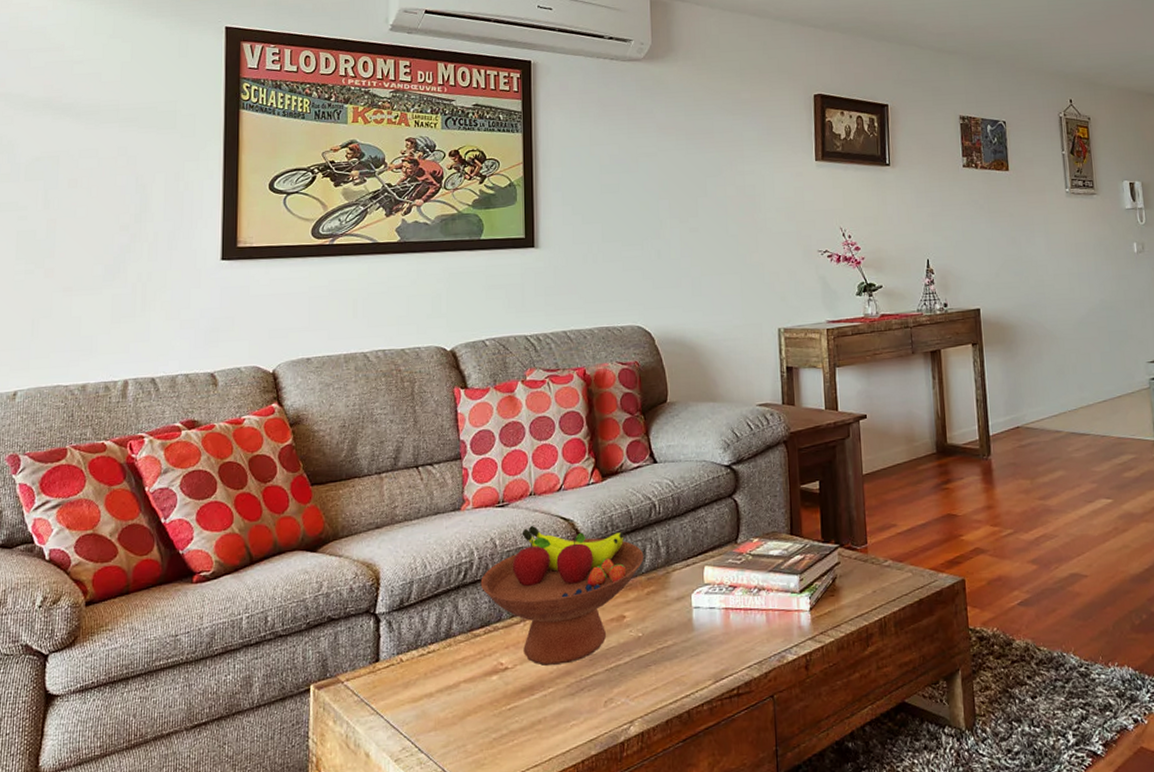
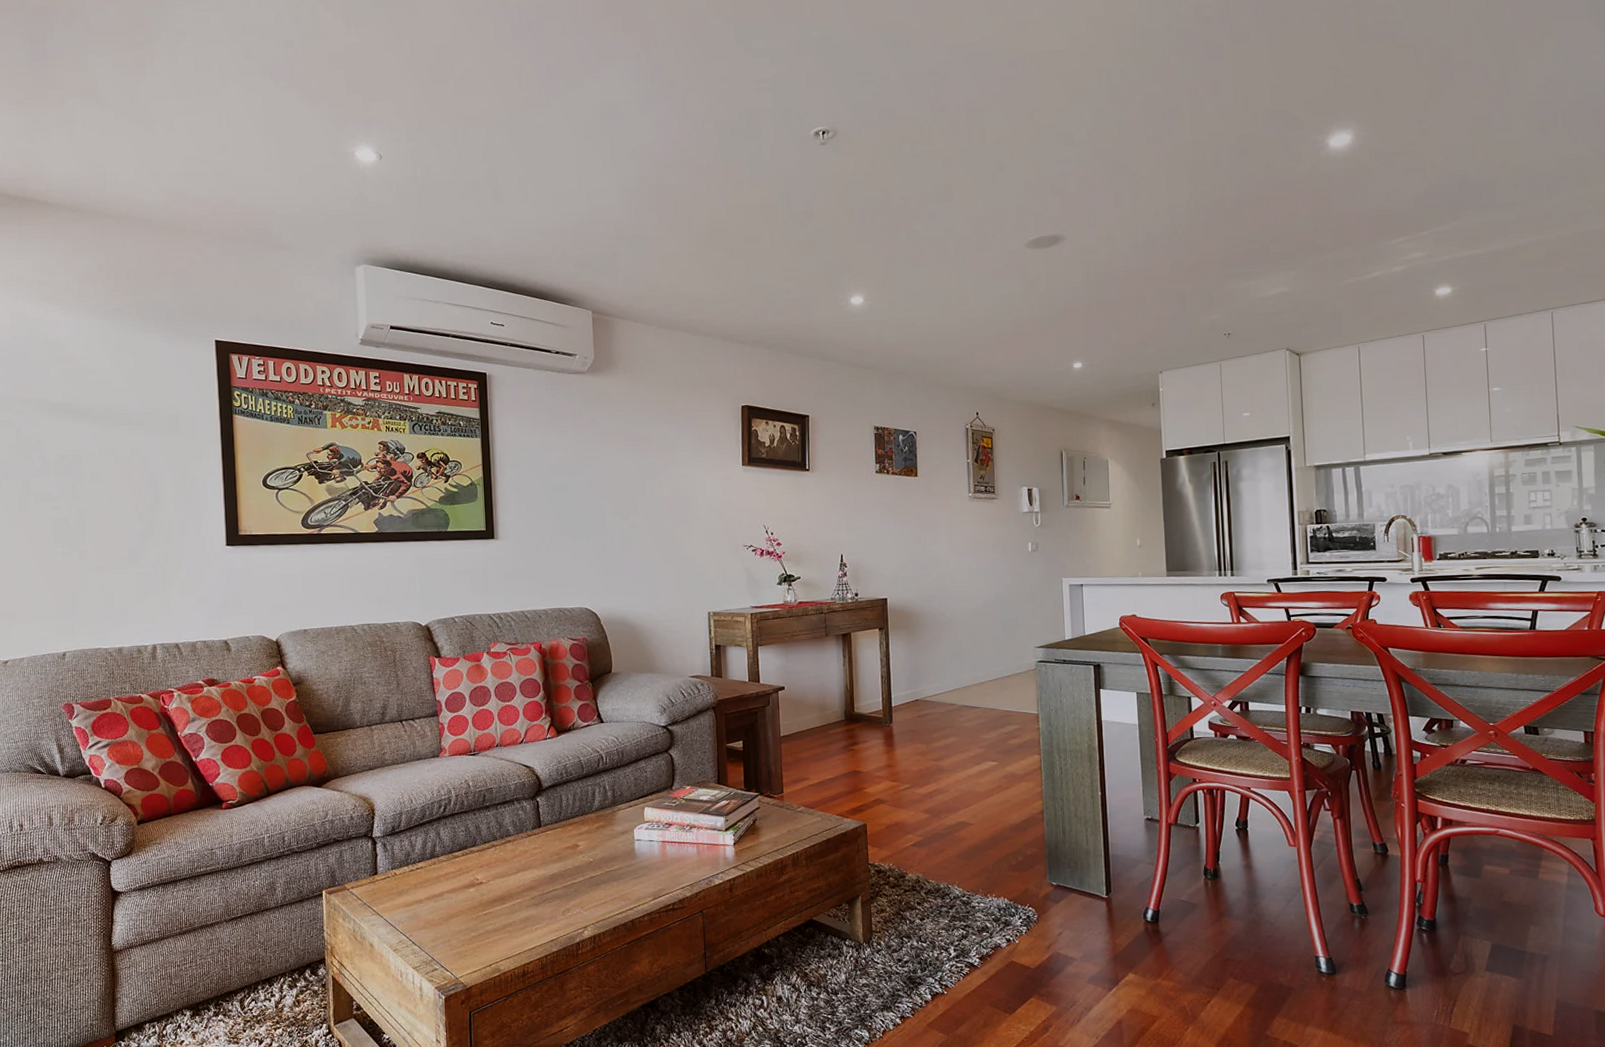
fruit bowl: present [480,525,644,667] -> none [457,770,594,882]

